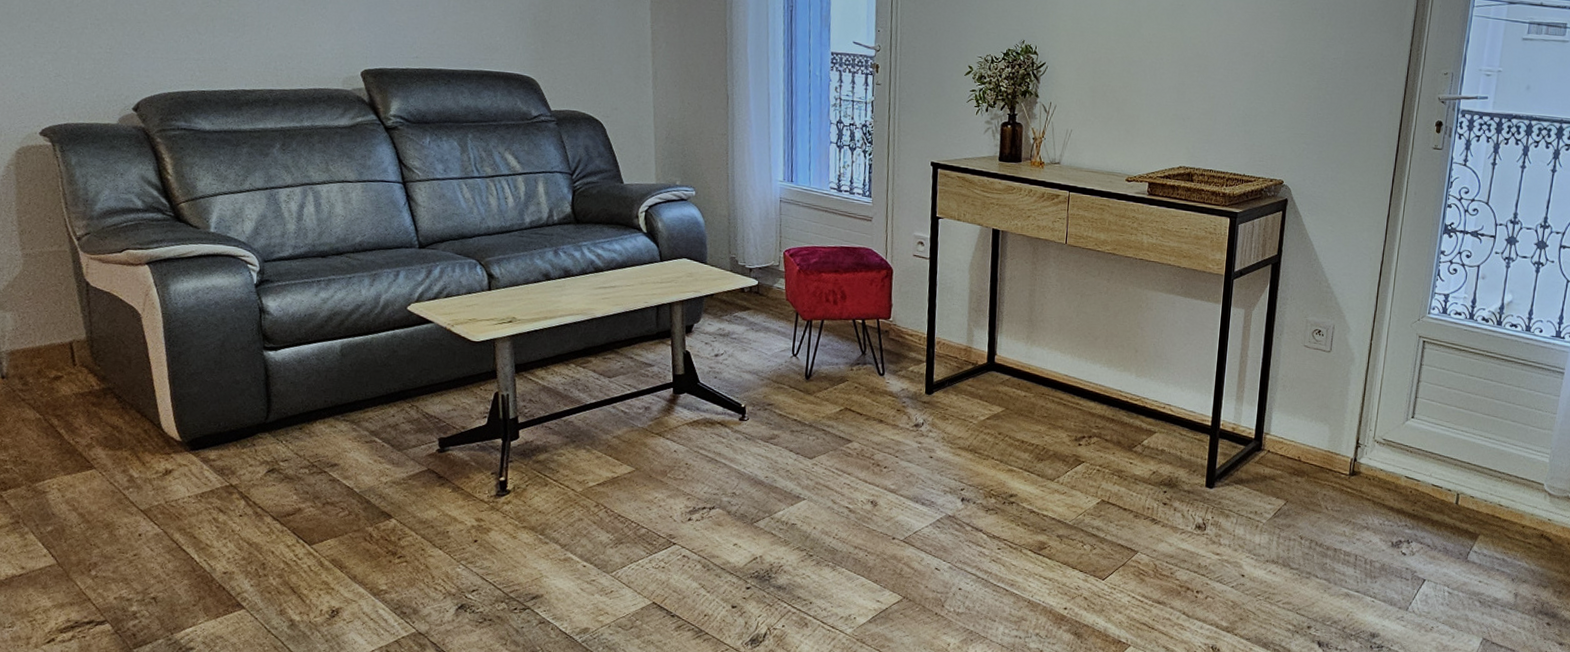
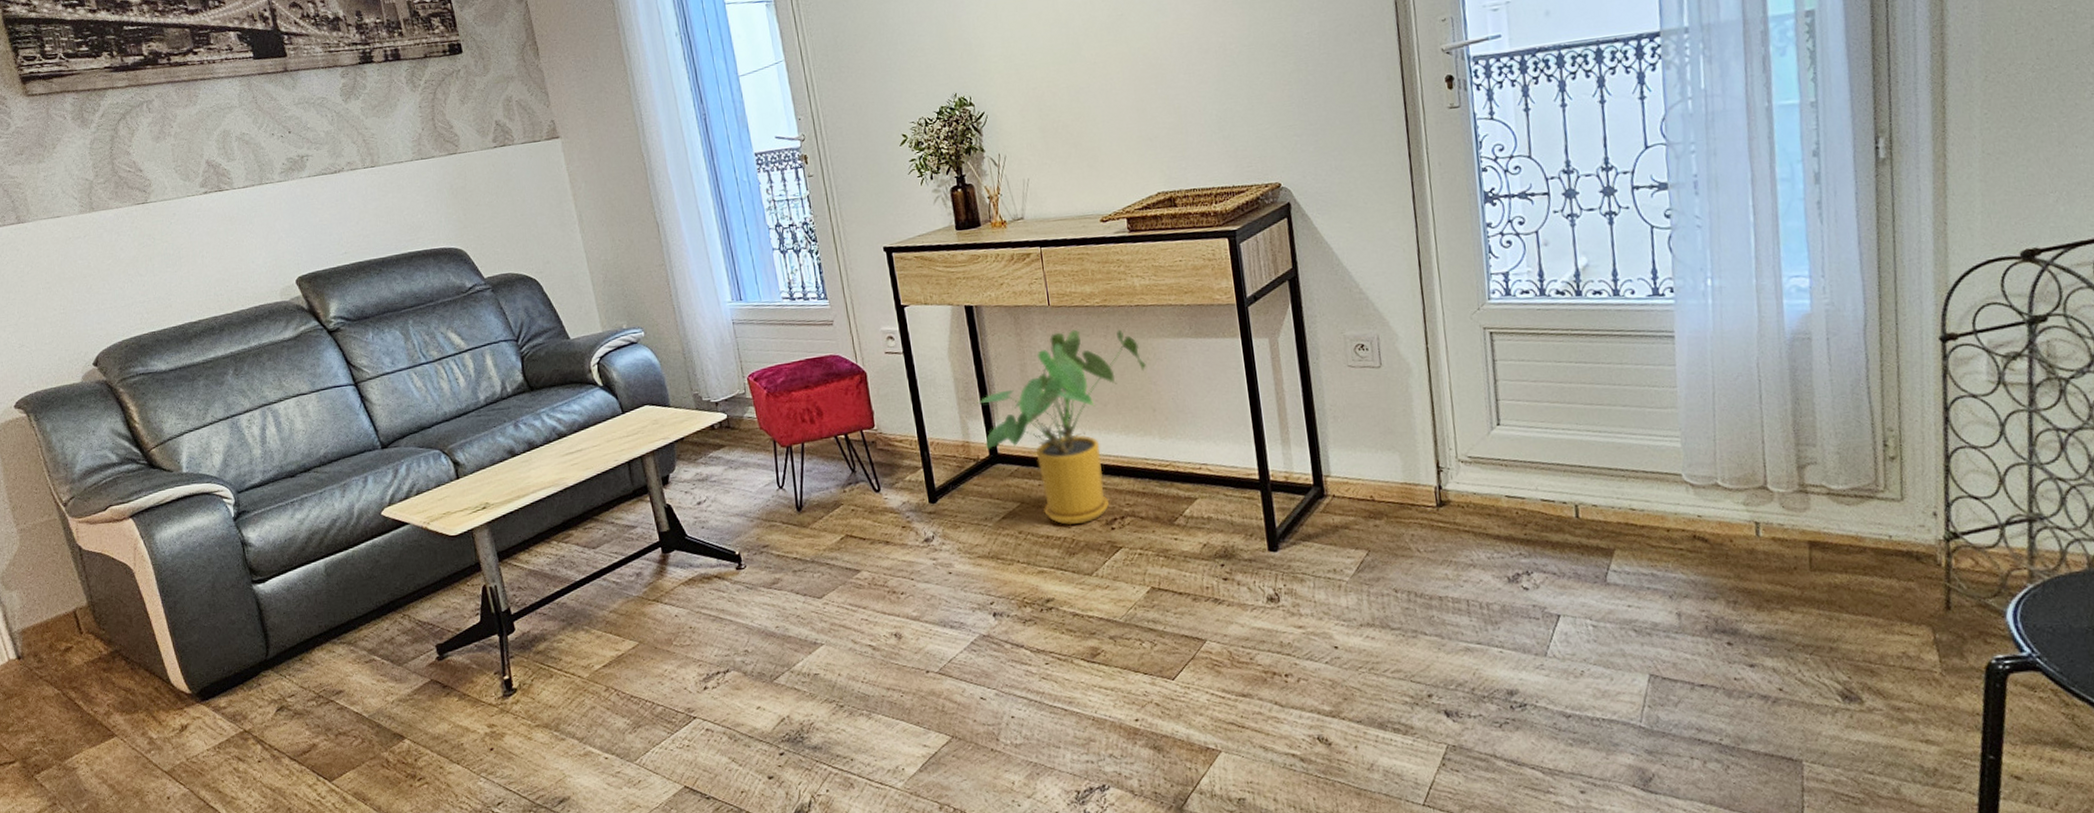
house plant: none [983,268,1138,437] -> present [977,329,1146,526]

